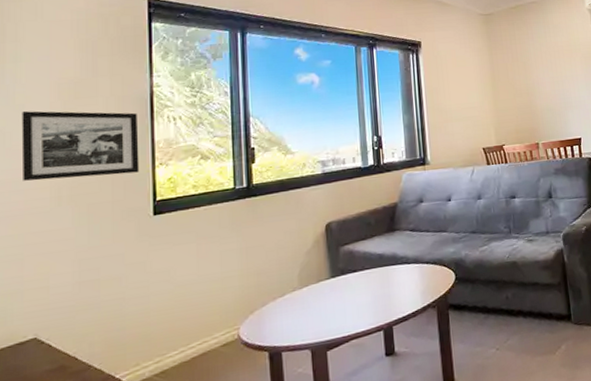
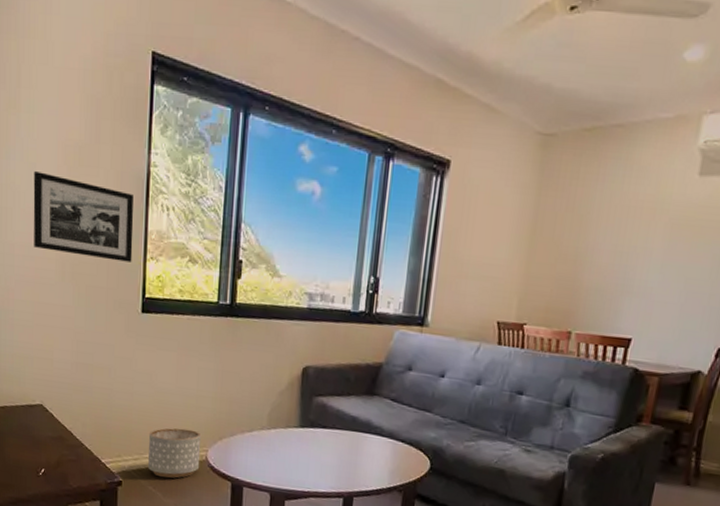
planter: none [171,312,232,373] -> present [148,428,201,478]

